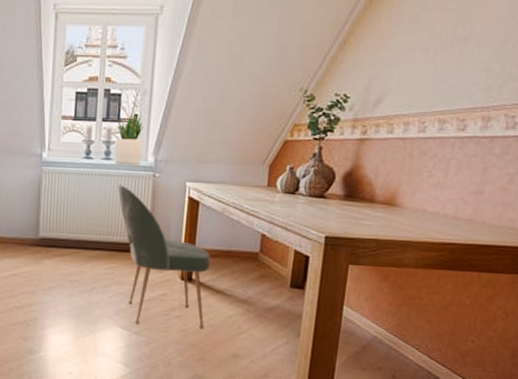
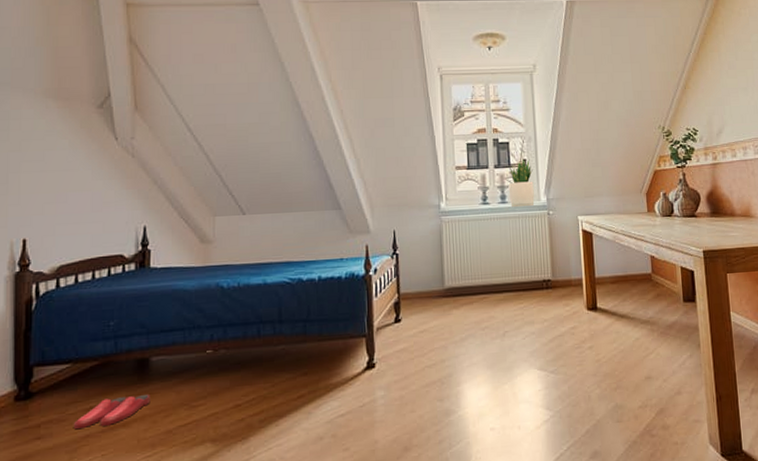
chair: present [118,184,211,330] -> none [517,224,616,363]

